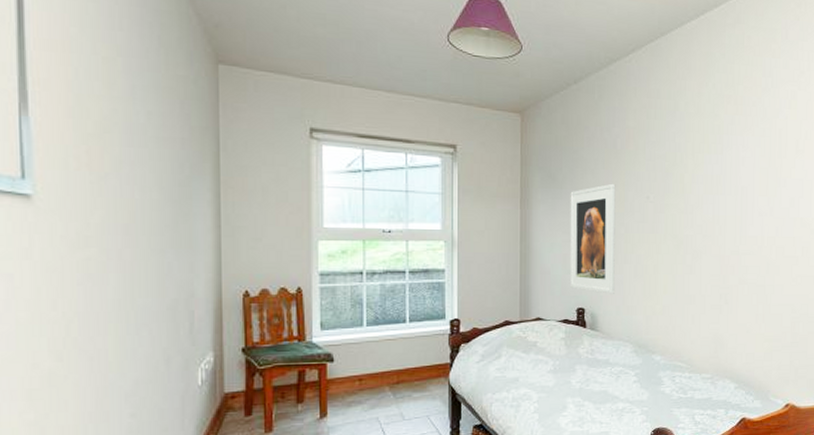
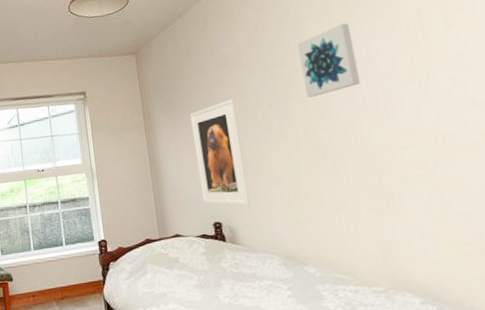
wall art: none [681,129,727,195] -> present [297,23,361,98]

